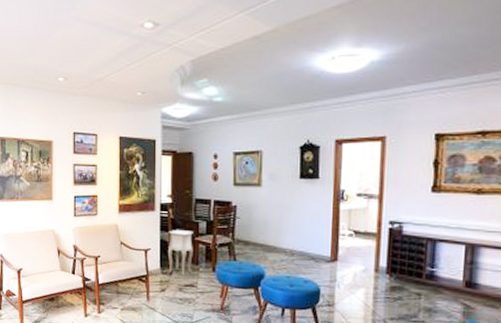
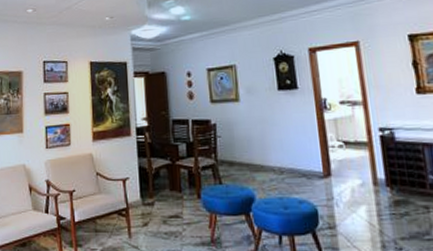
side table: present [167,229,193,275] -> none [147,154,175,206]

